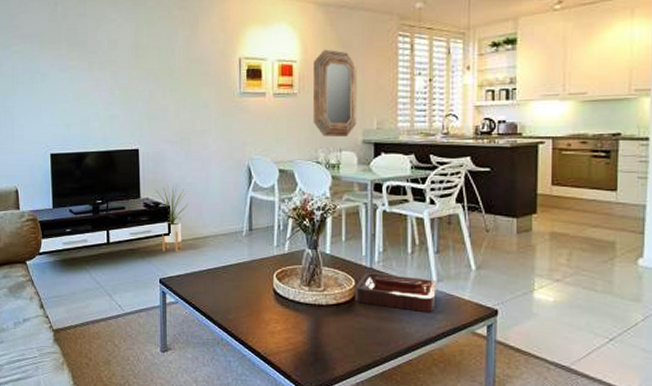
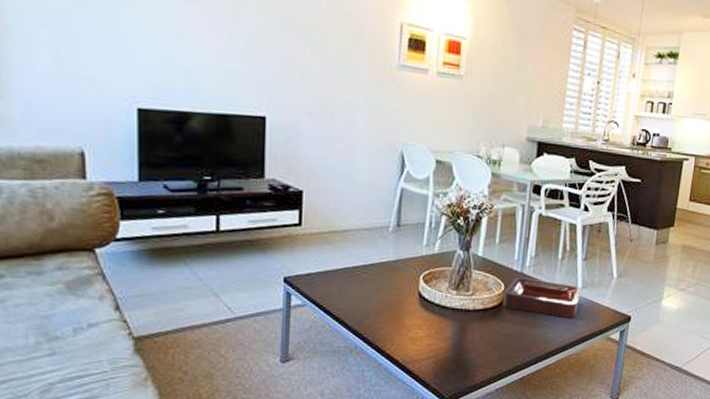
house plant: present [155,185,188,251] -> none [284,165,326,246]
home mirror: present [312,49,358,137] -> none [477,30,530,132]

